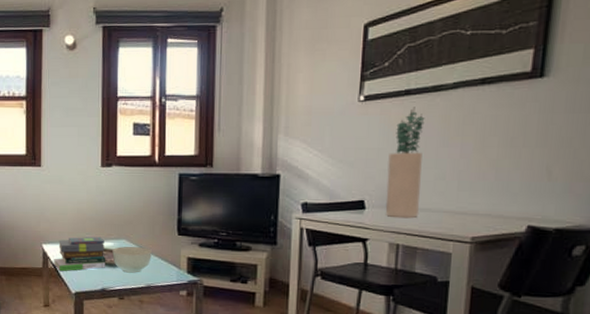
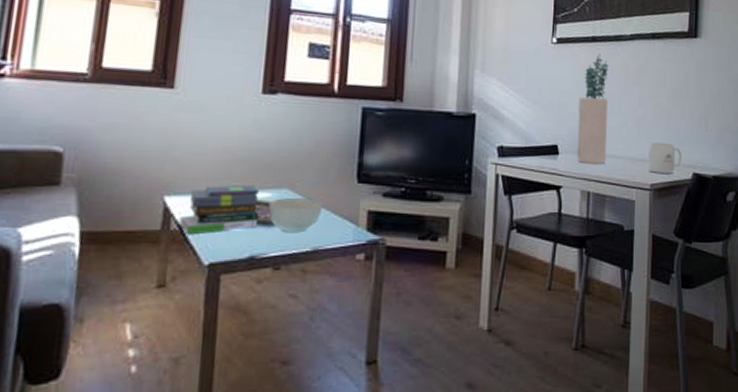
mug: none [469,195,514,227] -> present [648,142,682,174]

